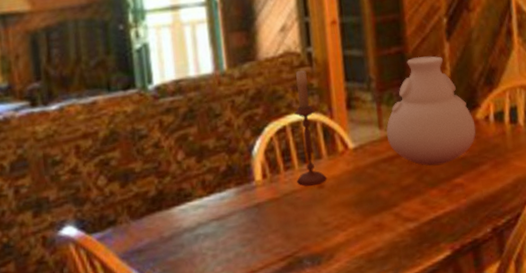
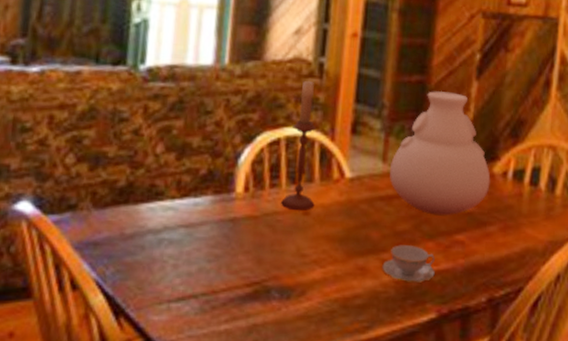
teacup: none [396,196,443,229] -> present [382,245,435,283]

